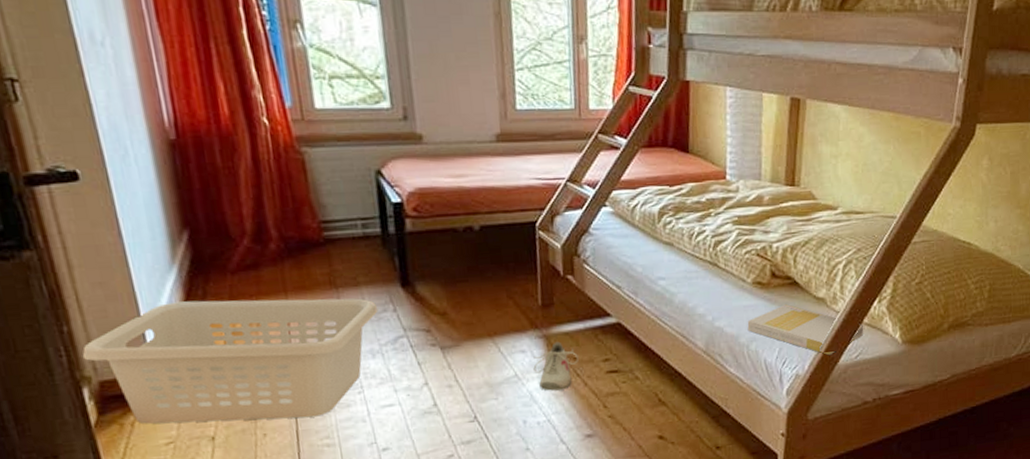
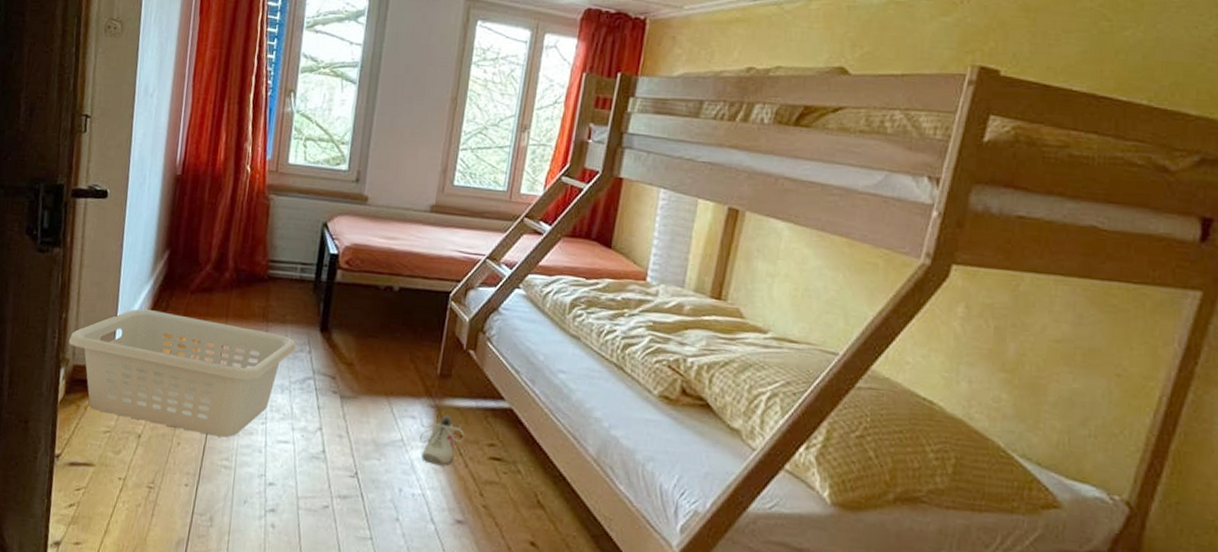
book: present [747,304,864,356] -> none [646,427,785,499]

